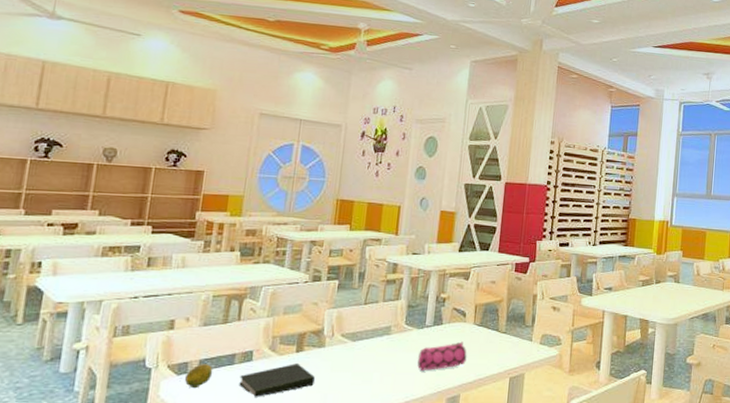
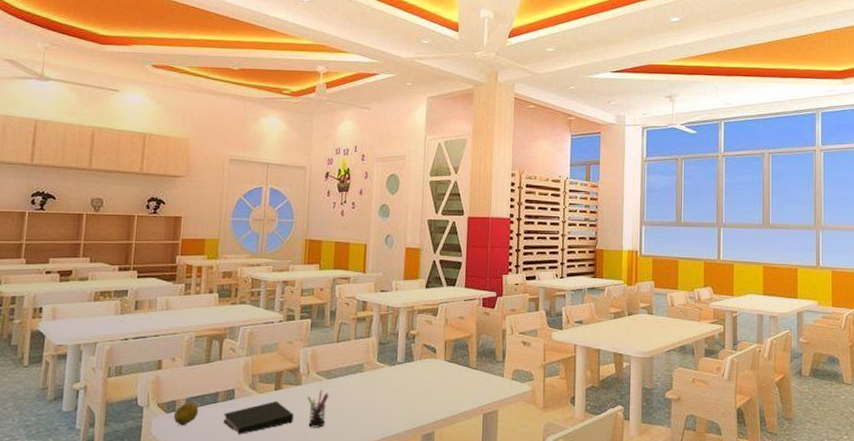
pen holder: none [330,352,354,391] -> present [307,390,329,428]
pencil case: present [417,341,467,372] -> none [391,378,439,409]

